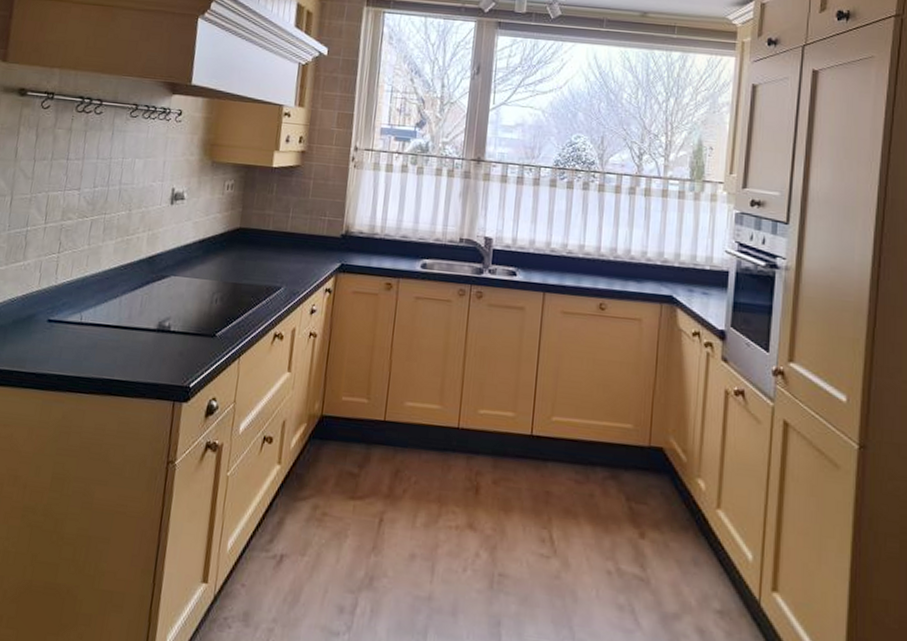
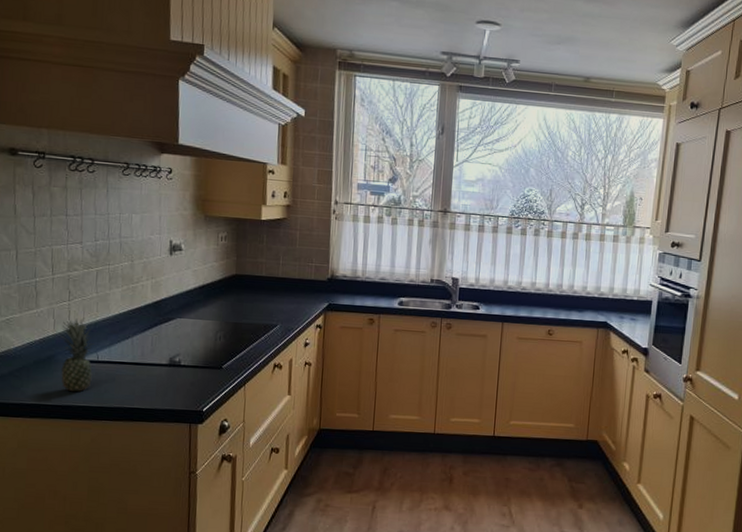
fruit: none [39,272,79,358] -> present [61,318,94,392]

